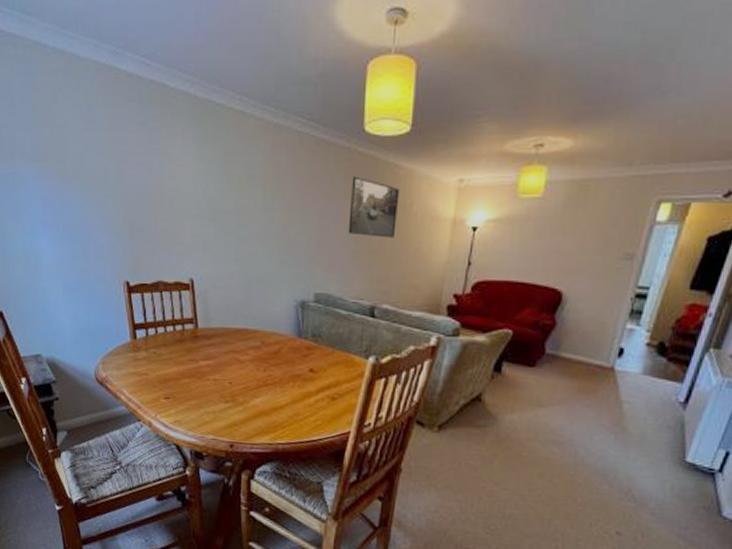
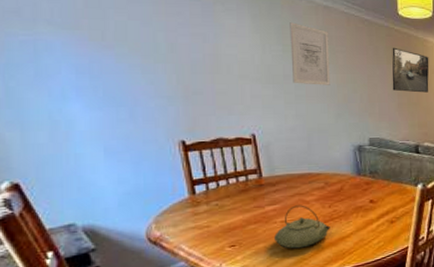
teapot: none [206,363,264,412] -> present [274,205,330,249]
wall art: none [234,147,277,225] -> present [290,22,330,85]

